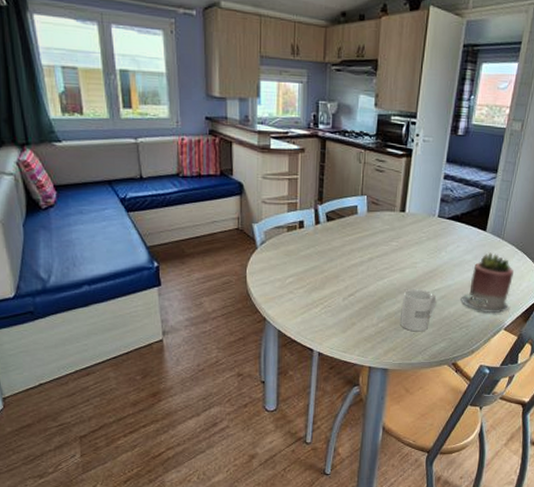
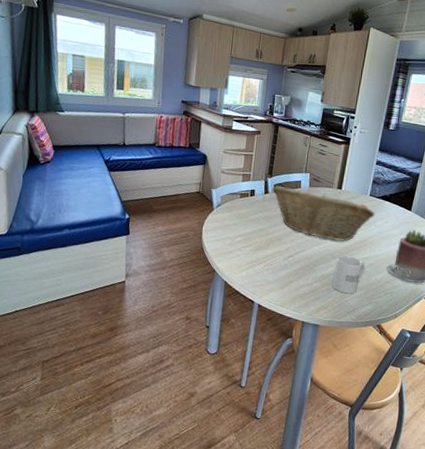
fruit basket: none [324,213,445,273] -> present [272,185,375,241]

